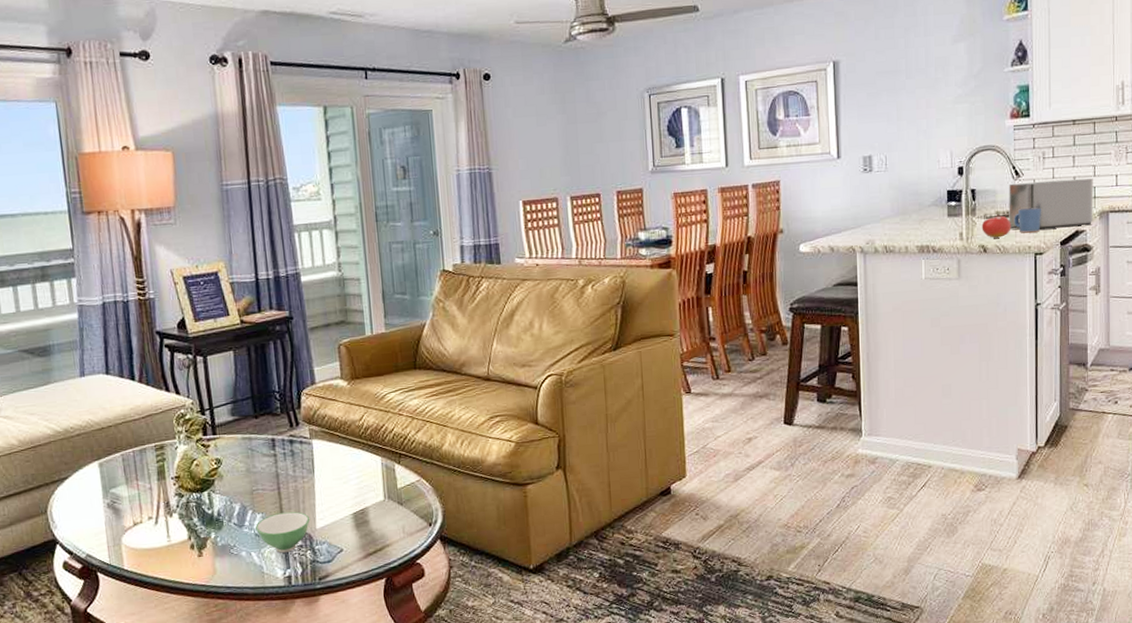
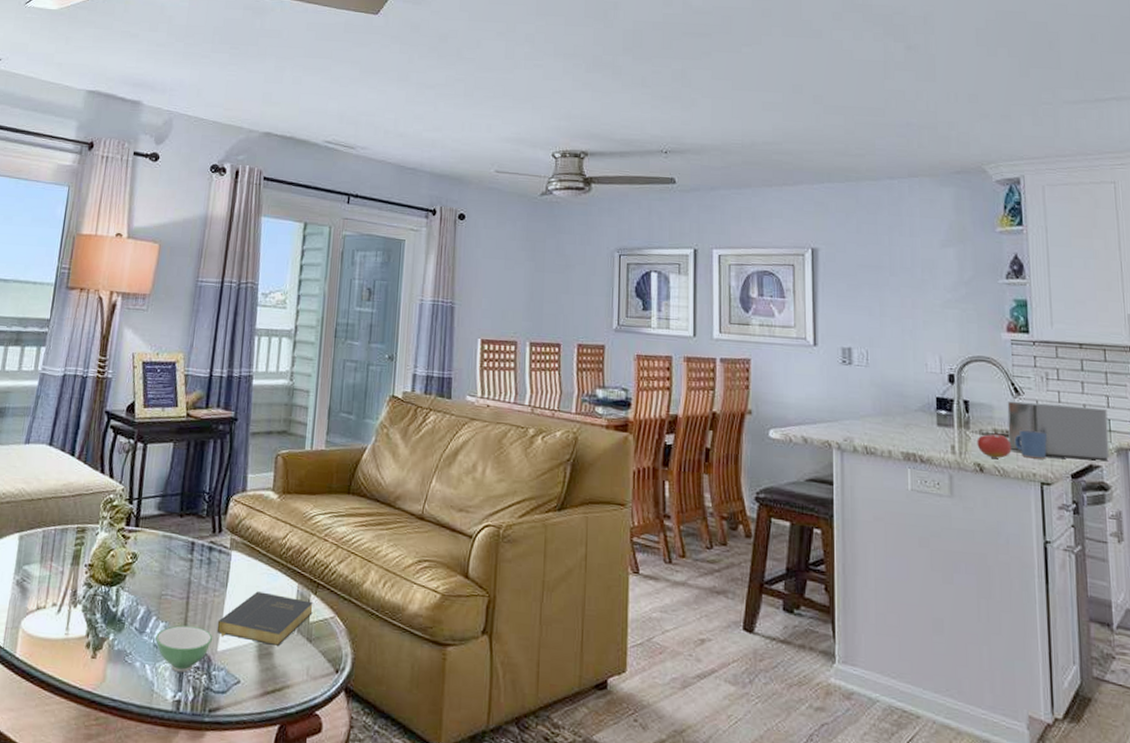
book: none [311,470,399,516] -> present [216,591,313,646]

